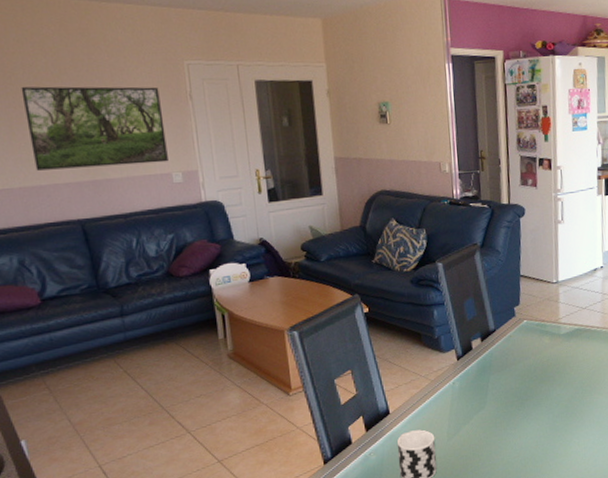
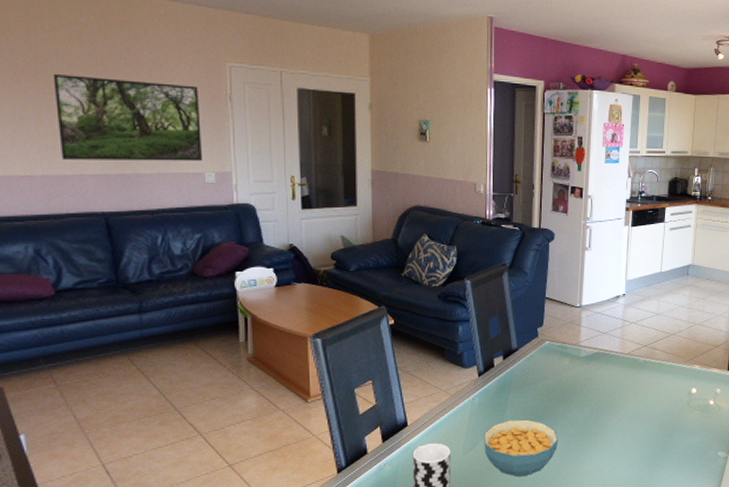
cereal bowl: none [467,401,544,460] -> present [484,419,559,477]

